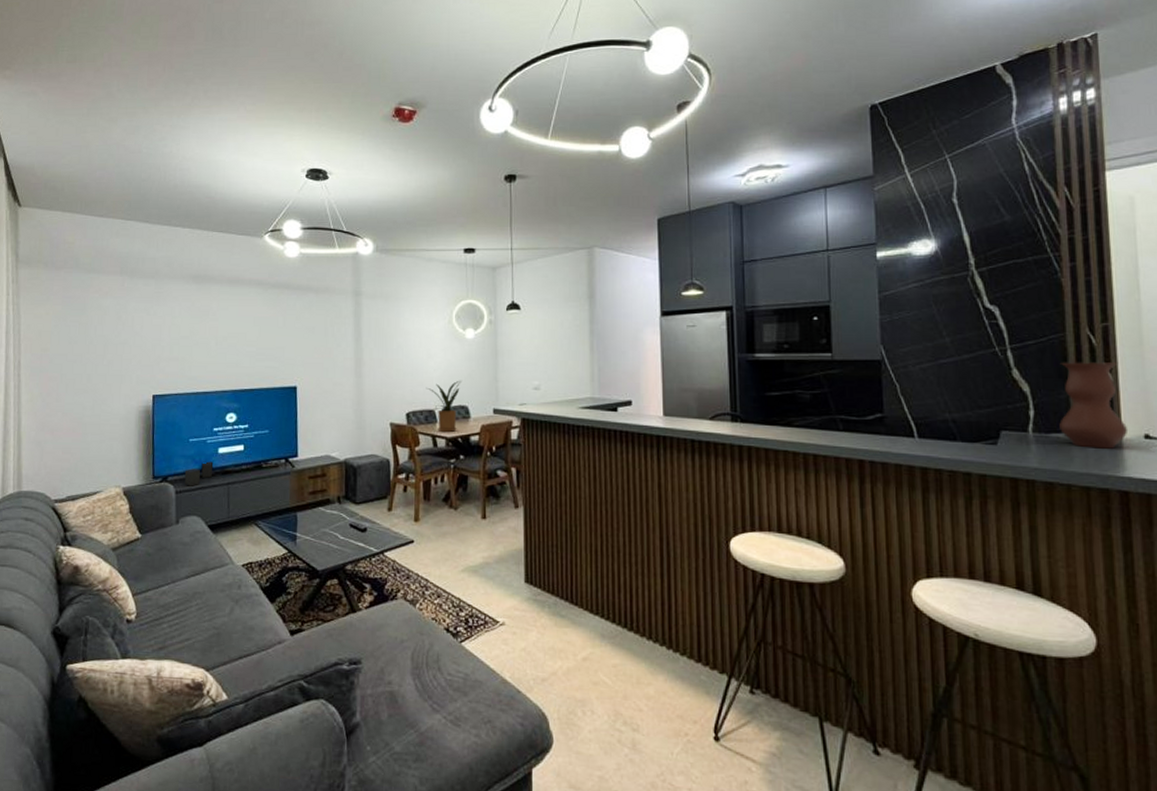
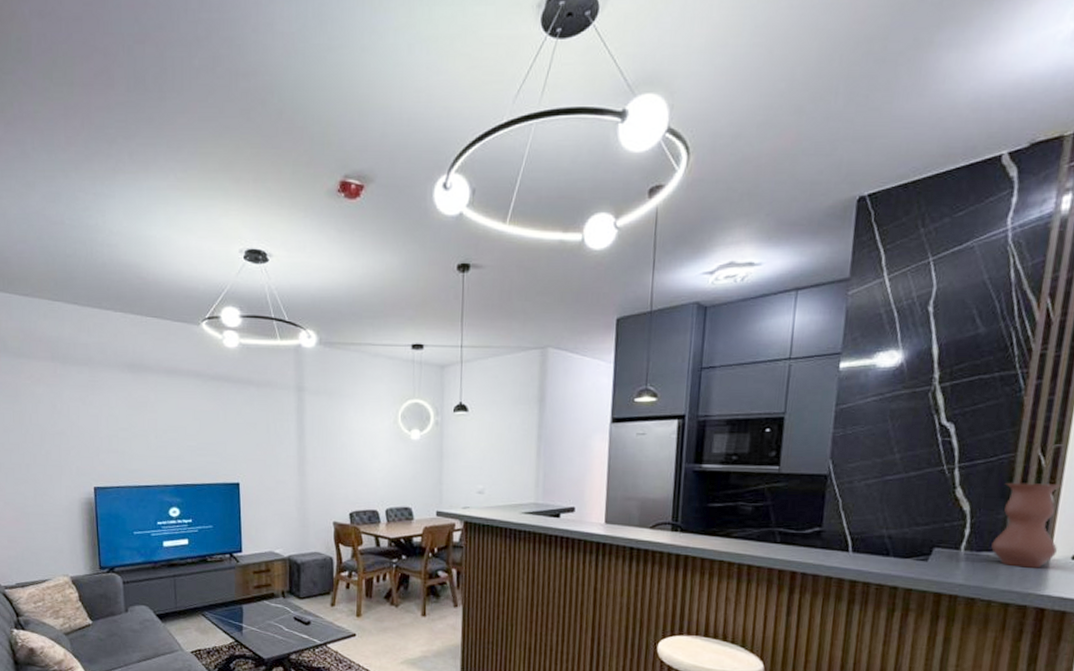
speaker: present [184,461,213,486] -> none [130,554,158,578]
house plant: present [426,380,462,433] -> none [369,481,406,533]

